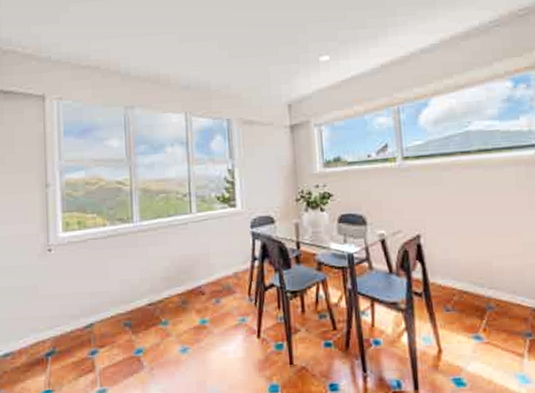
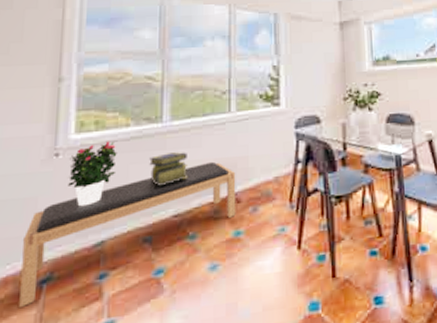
bench: none [29,257,201,374] -> present [19,161,236,307]
potted flower: none [60,239,98,294] -> present [68,141,117,207]
stack of books: none [124,249,158,279] -> present [149,152,188,186]

